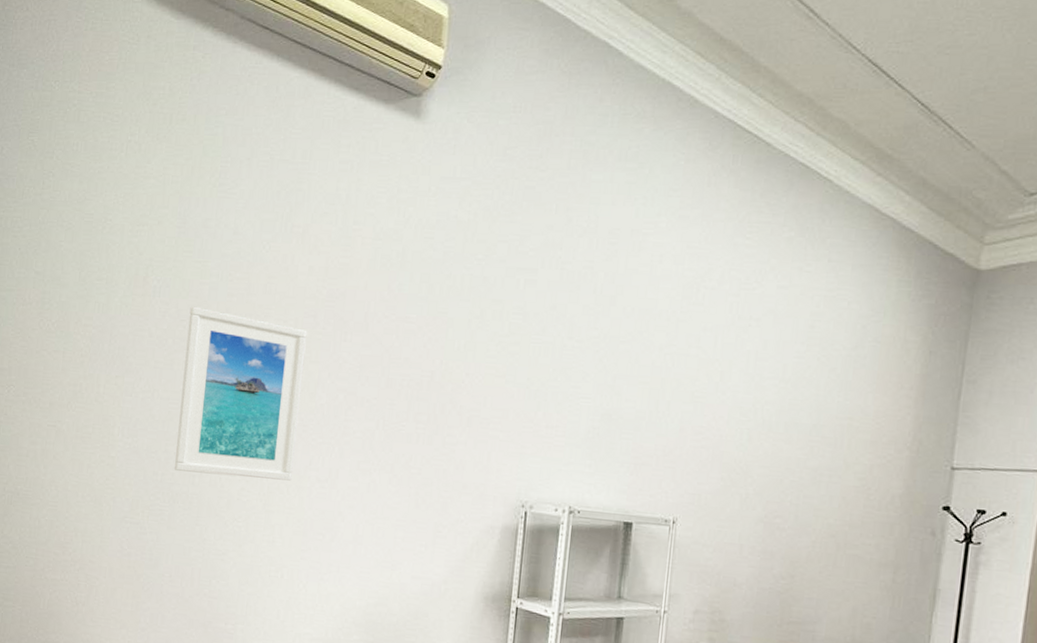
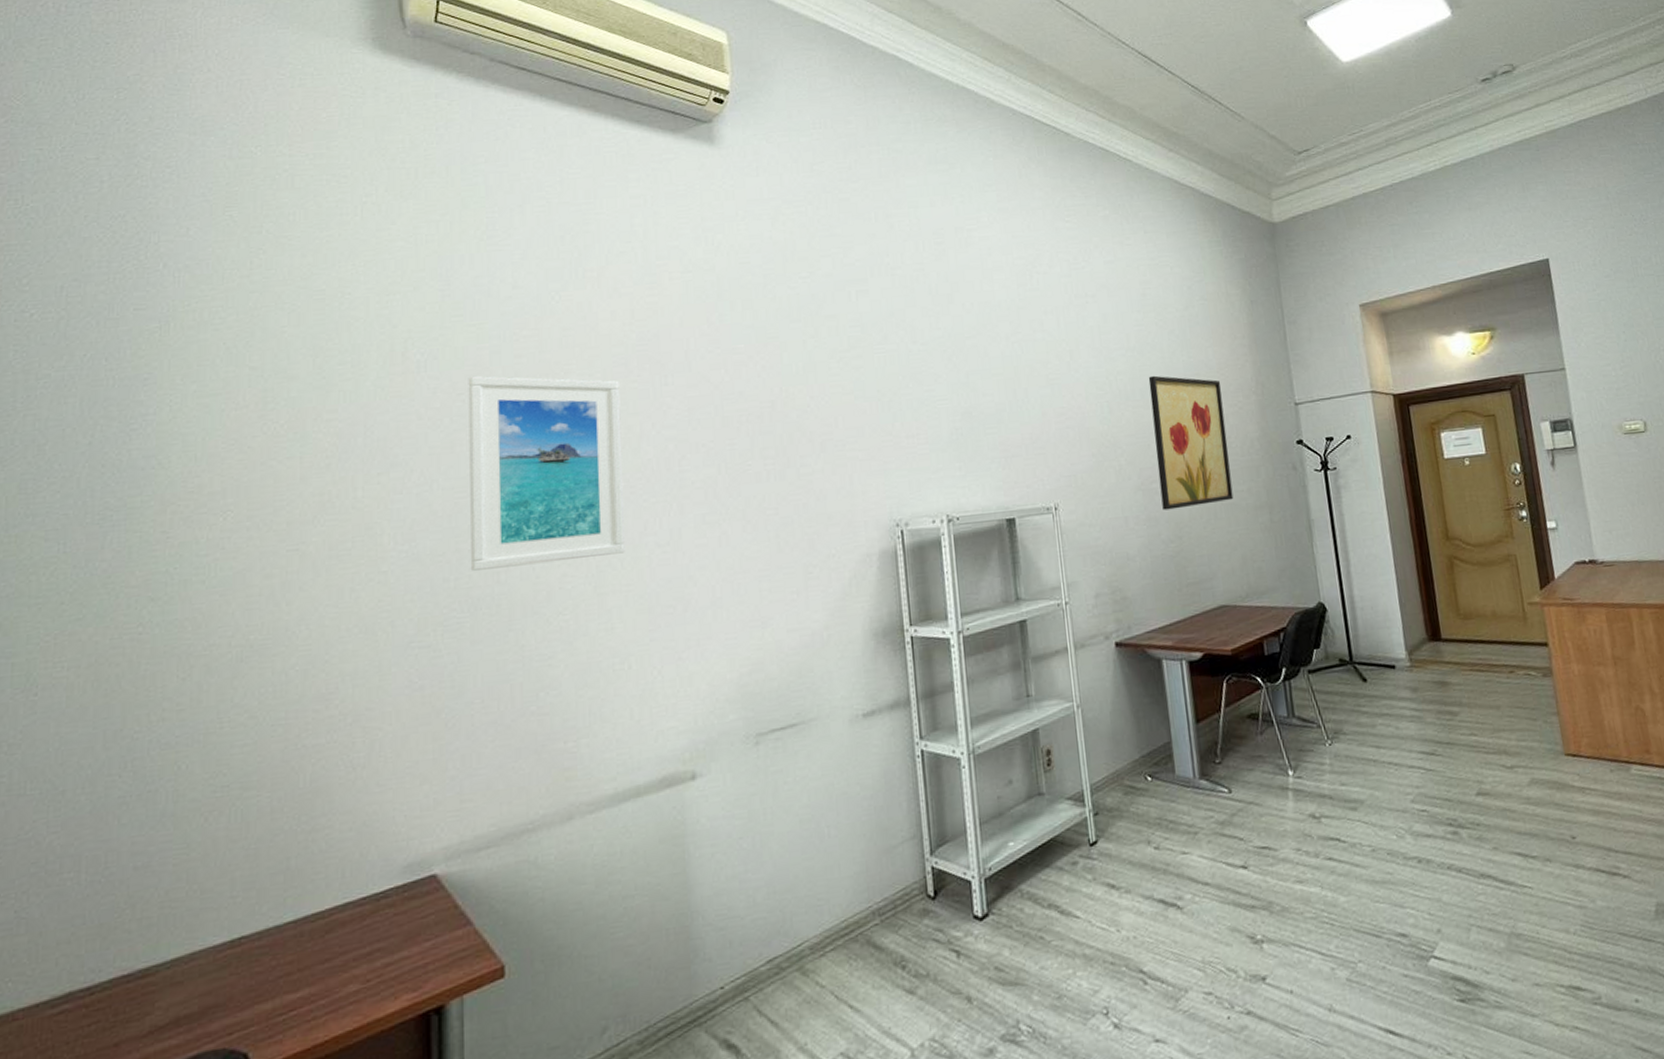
wall art: none [781,411,874,552] -> present [1148,375,1234,511]

